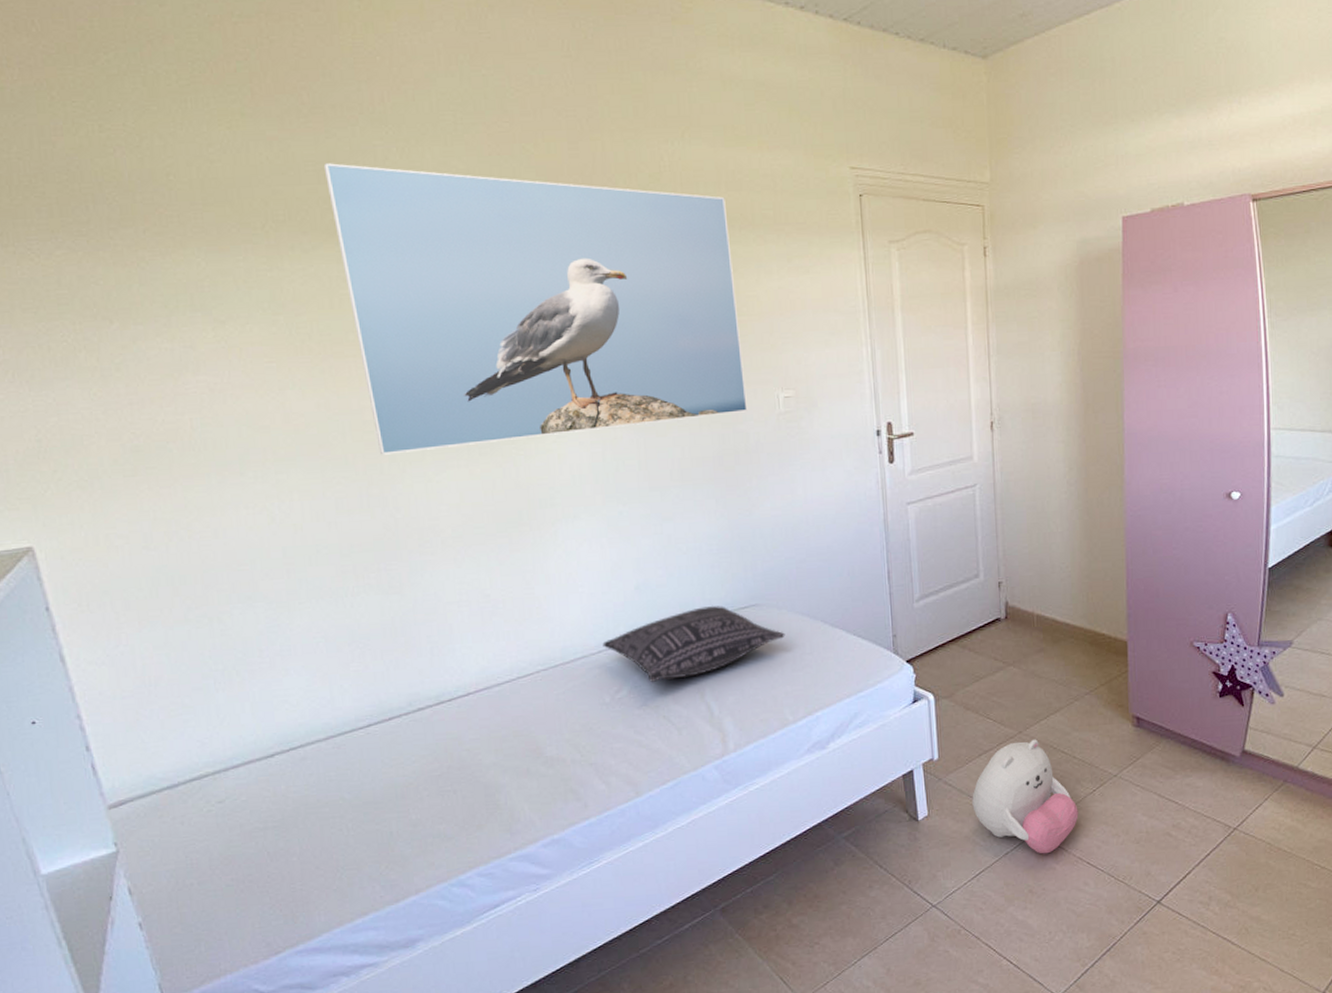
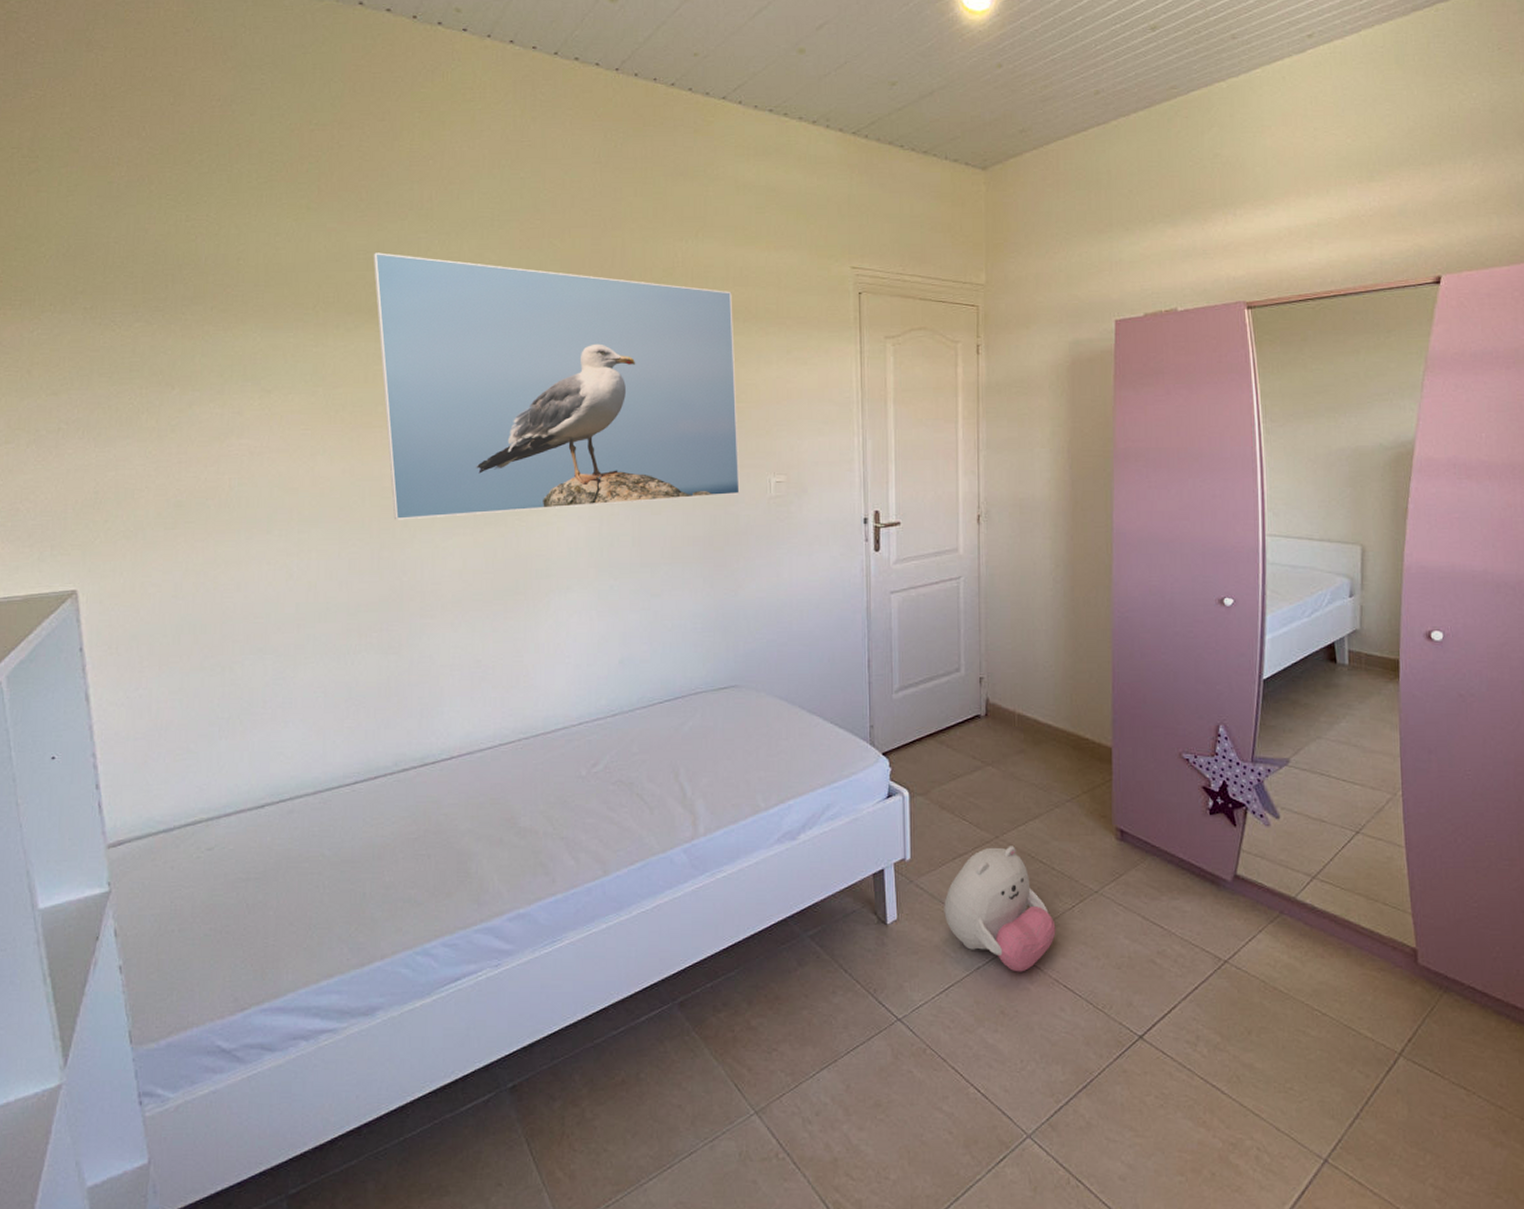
pillow: present [602,605,785,682] -> none [583,683,762,758]

